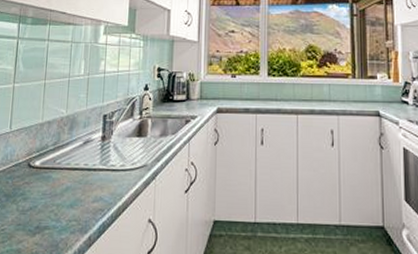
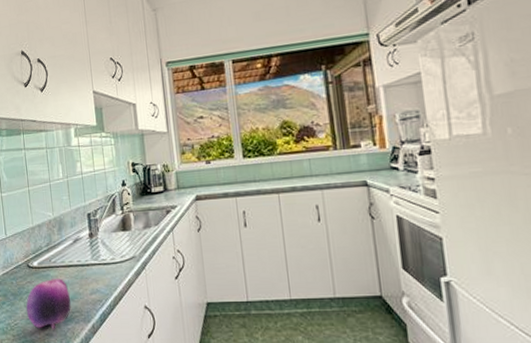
fruit: none [17,181,70,240] -> present [25,278,71,330]

